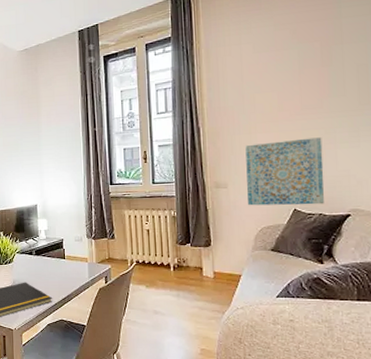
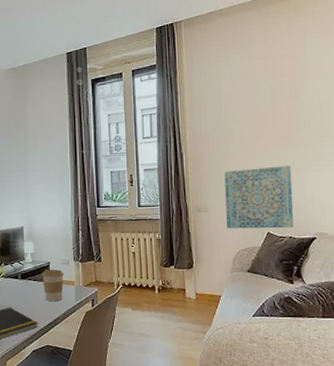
coffee cup: none [55,245,78,277] -> present [42,269,64,301]

